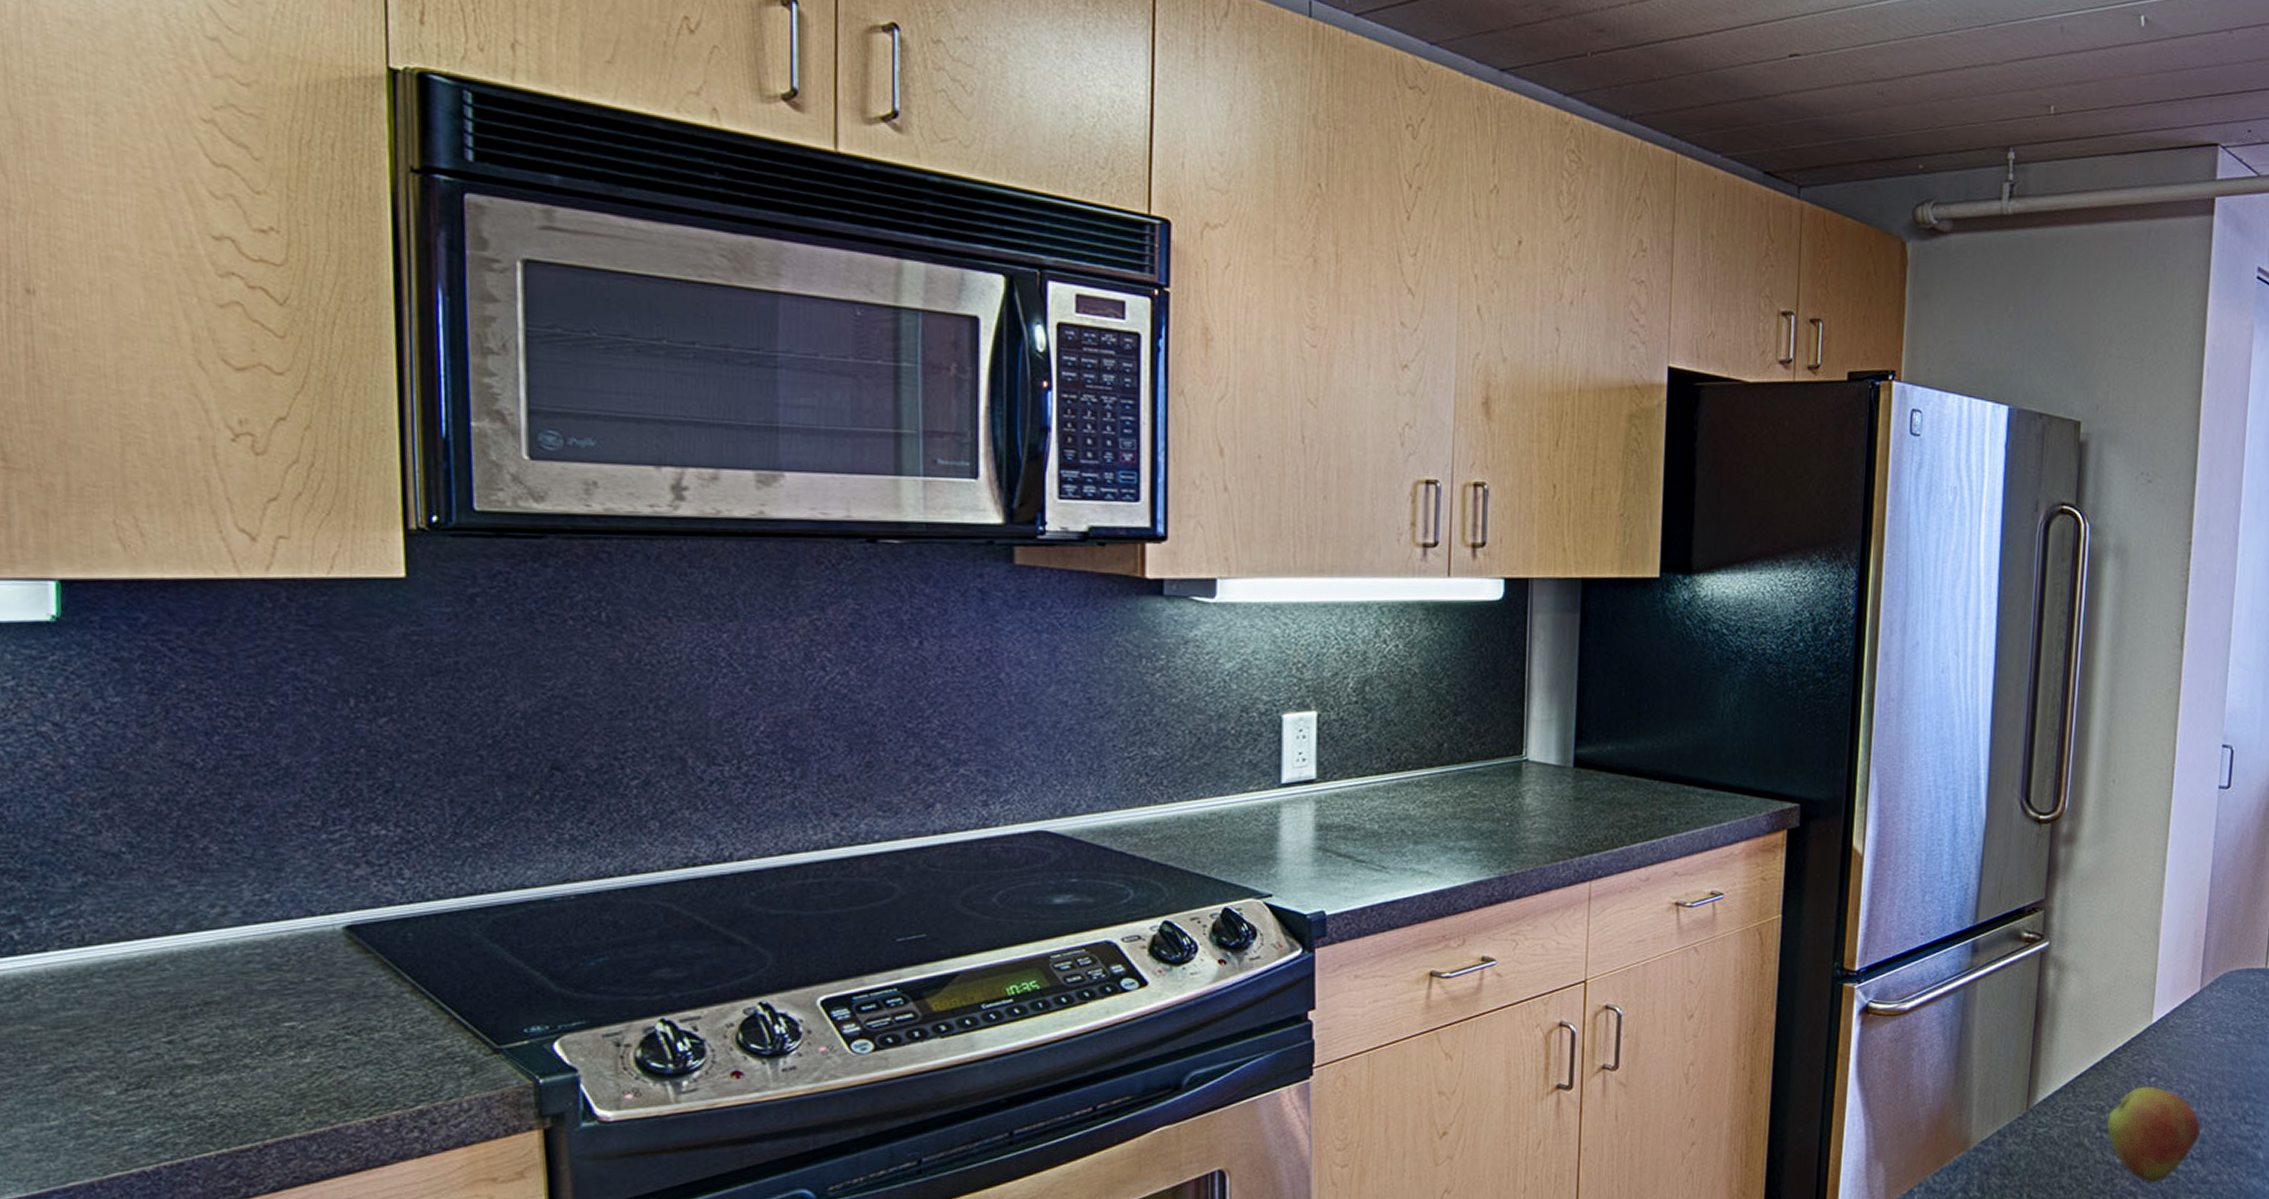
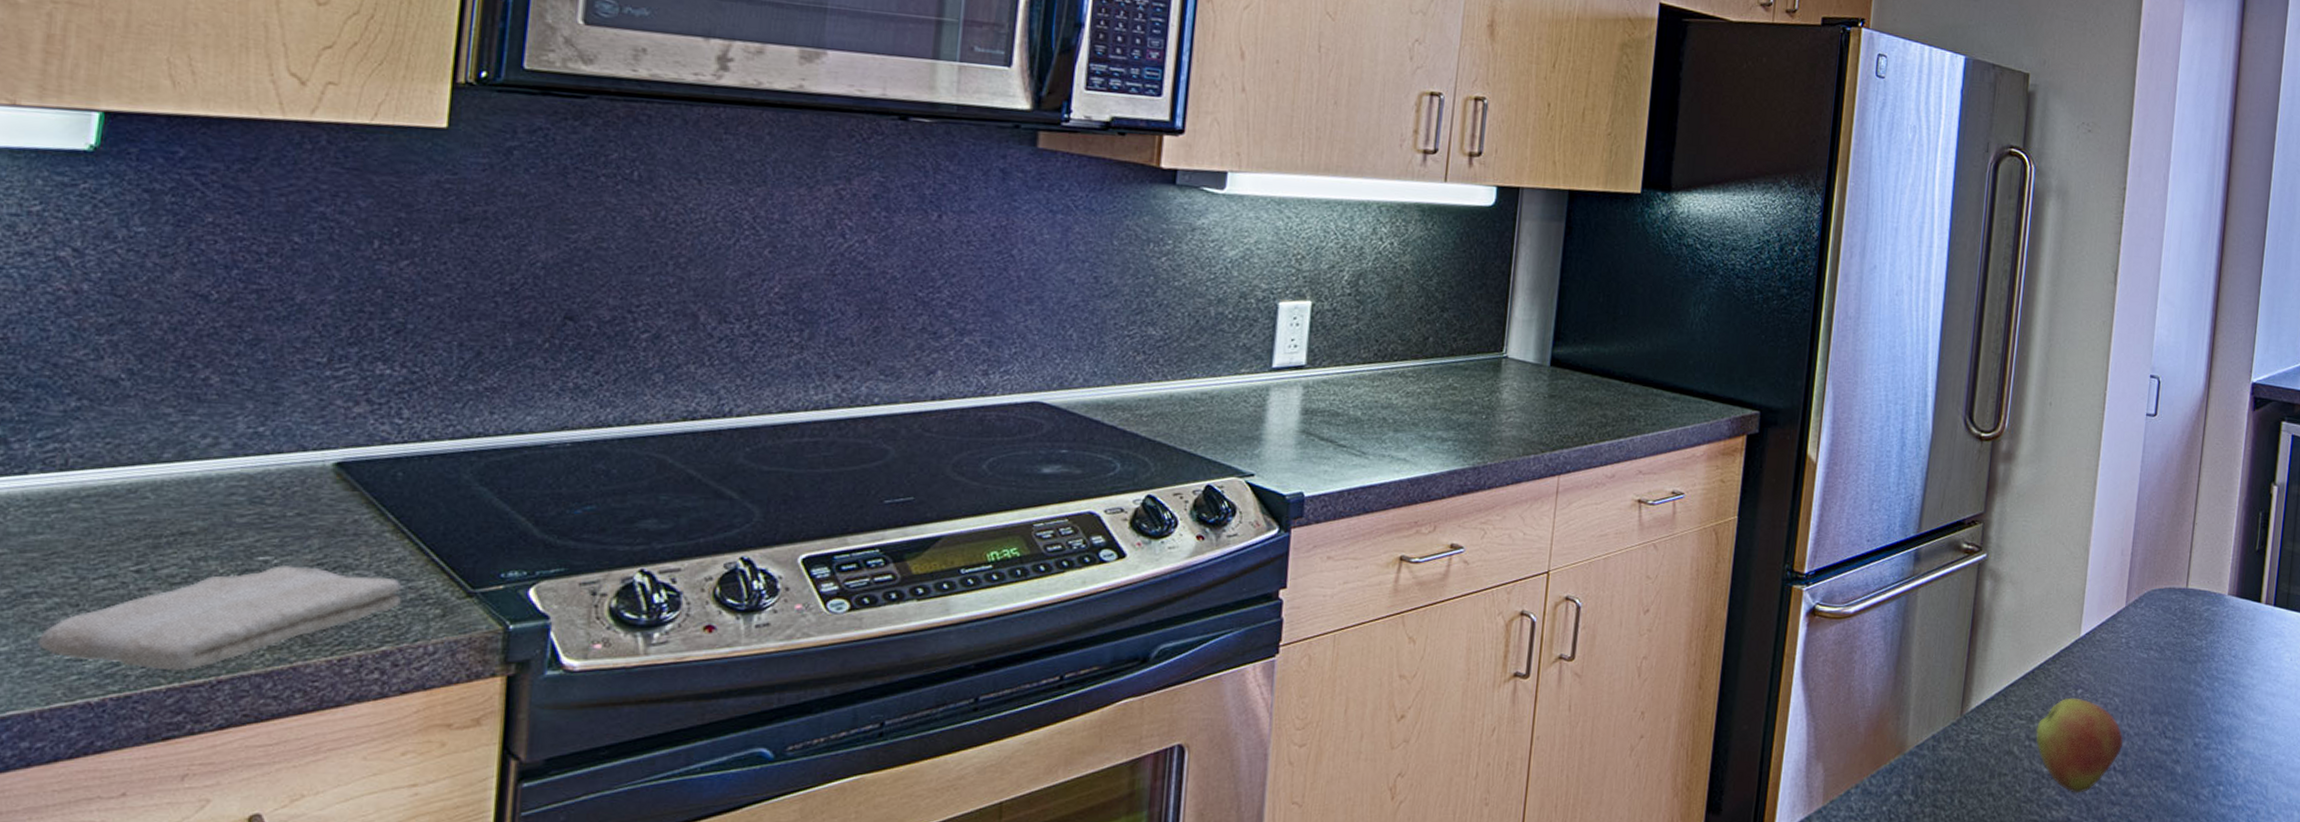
washcloth: none [85,1029,430,1137] -> present [37,564,402,671]

